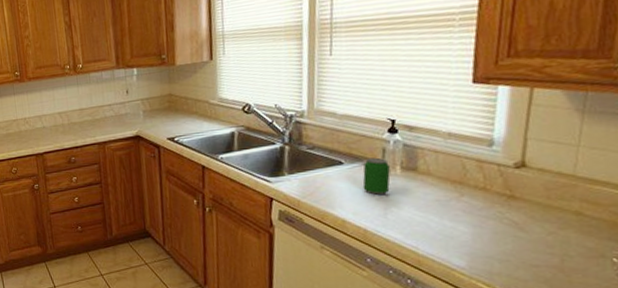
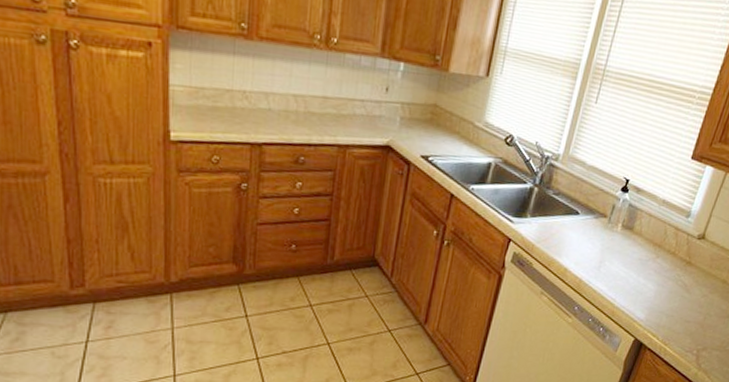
beverage can: present [362,157,391,195] -> none [588,212,614,248]

